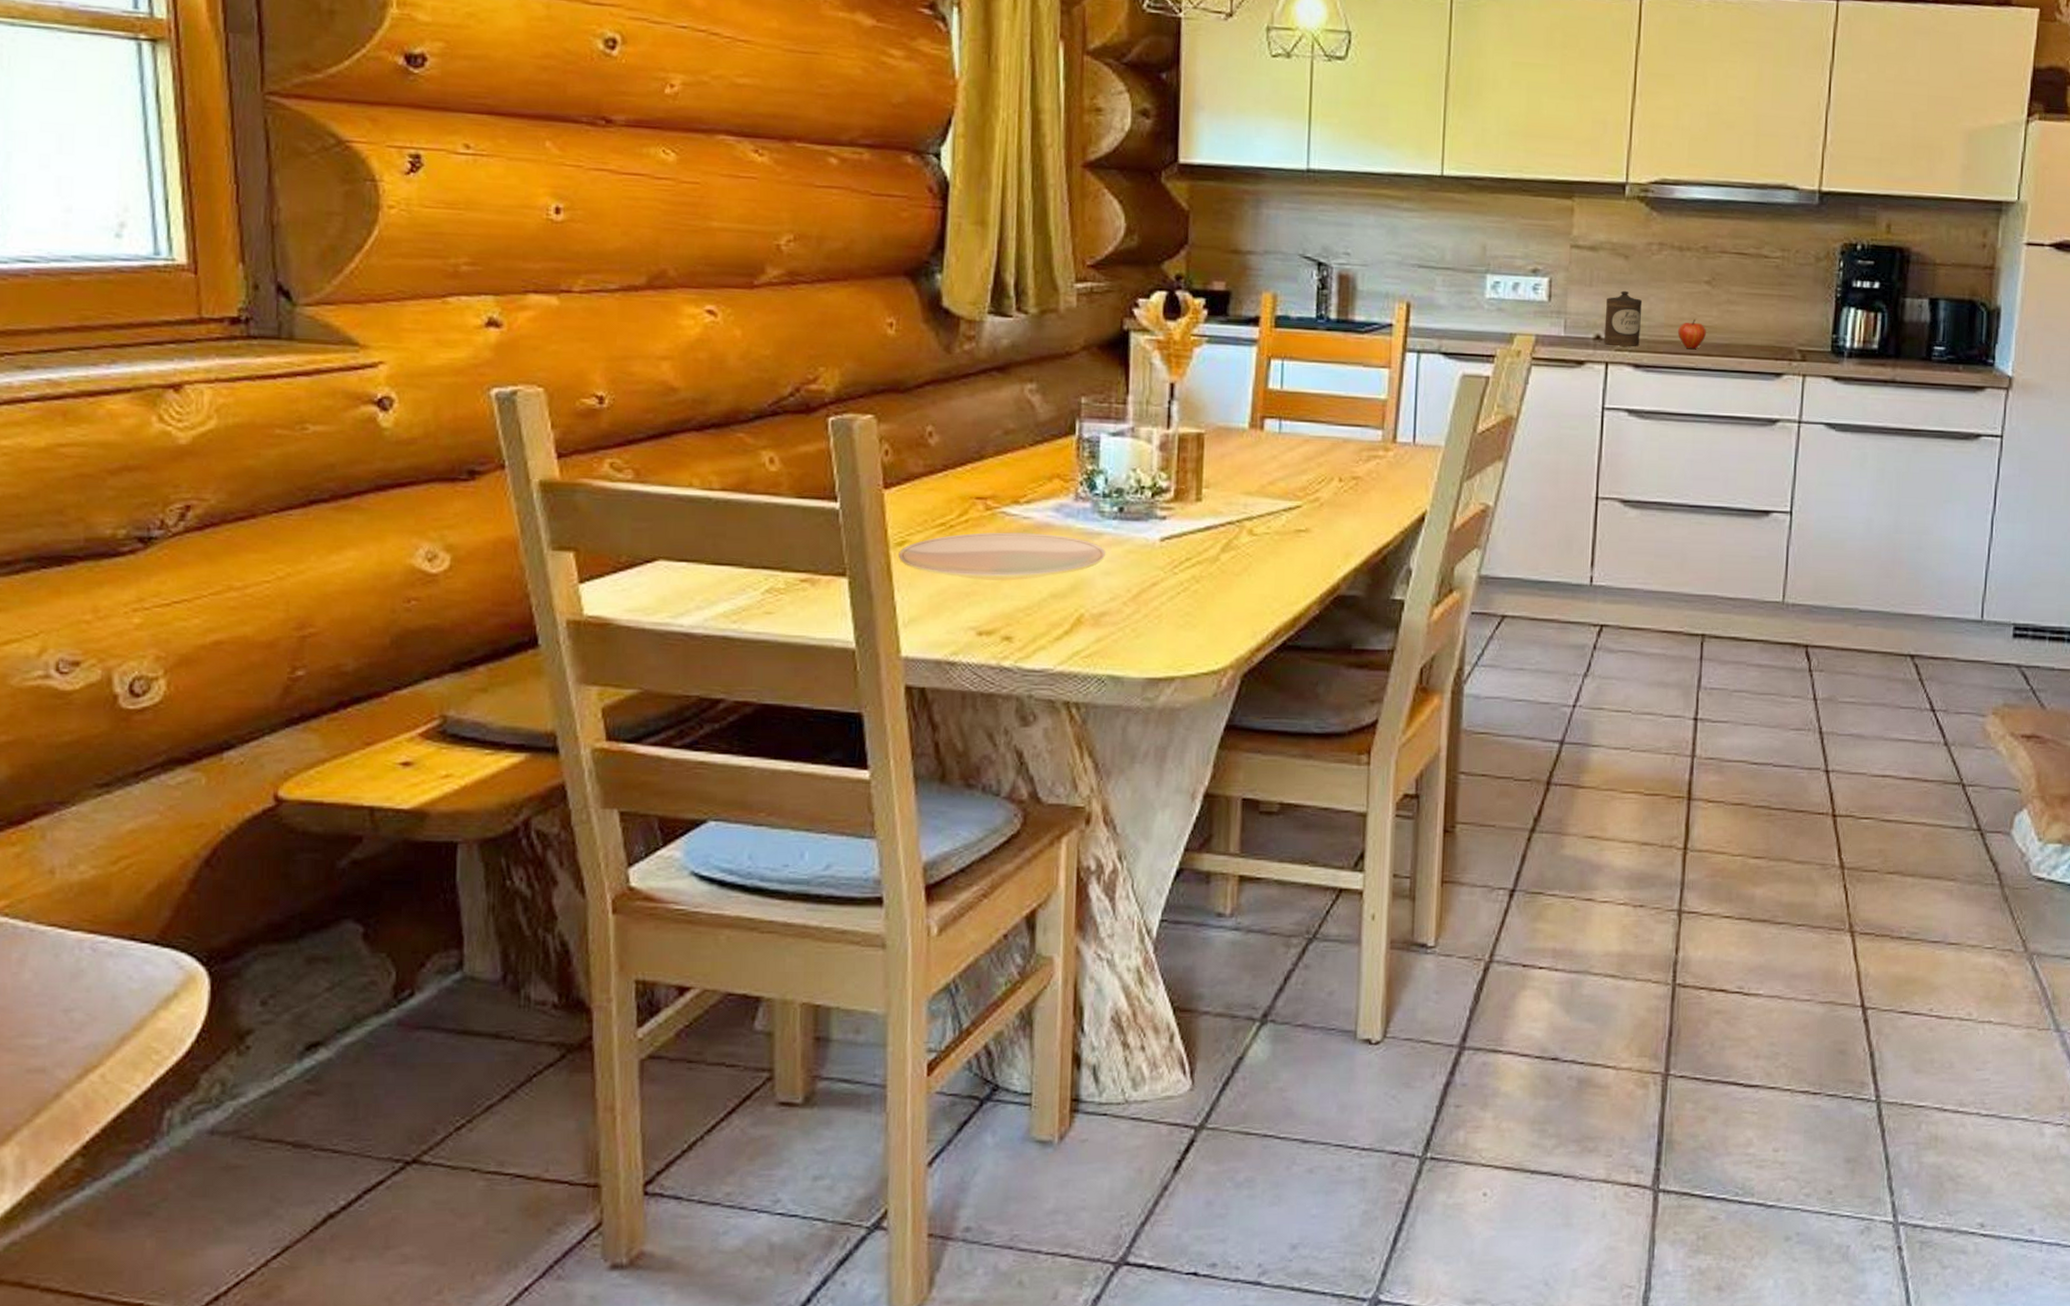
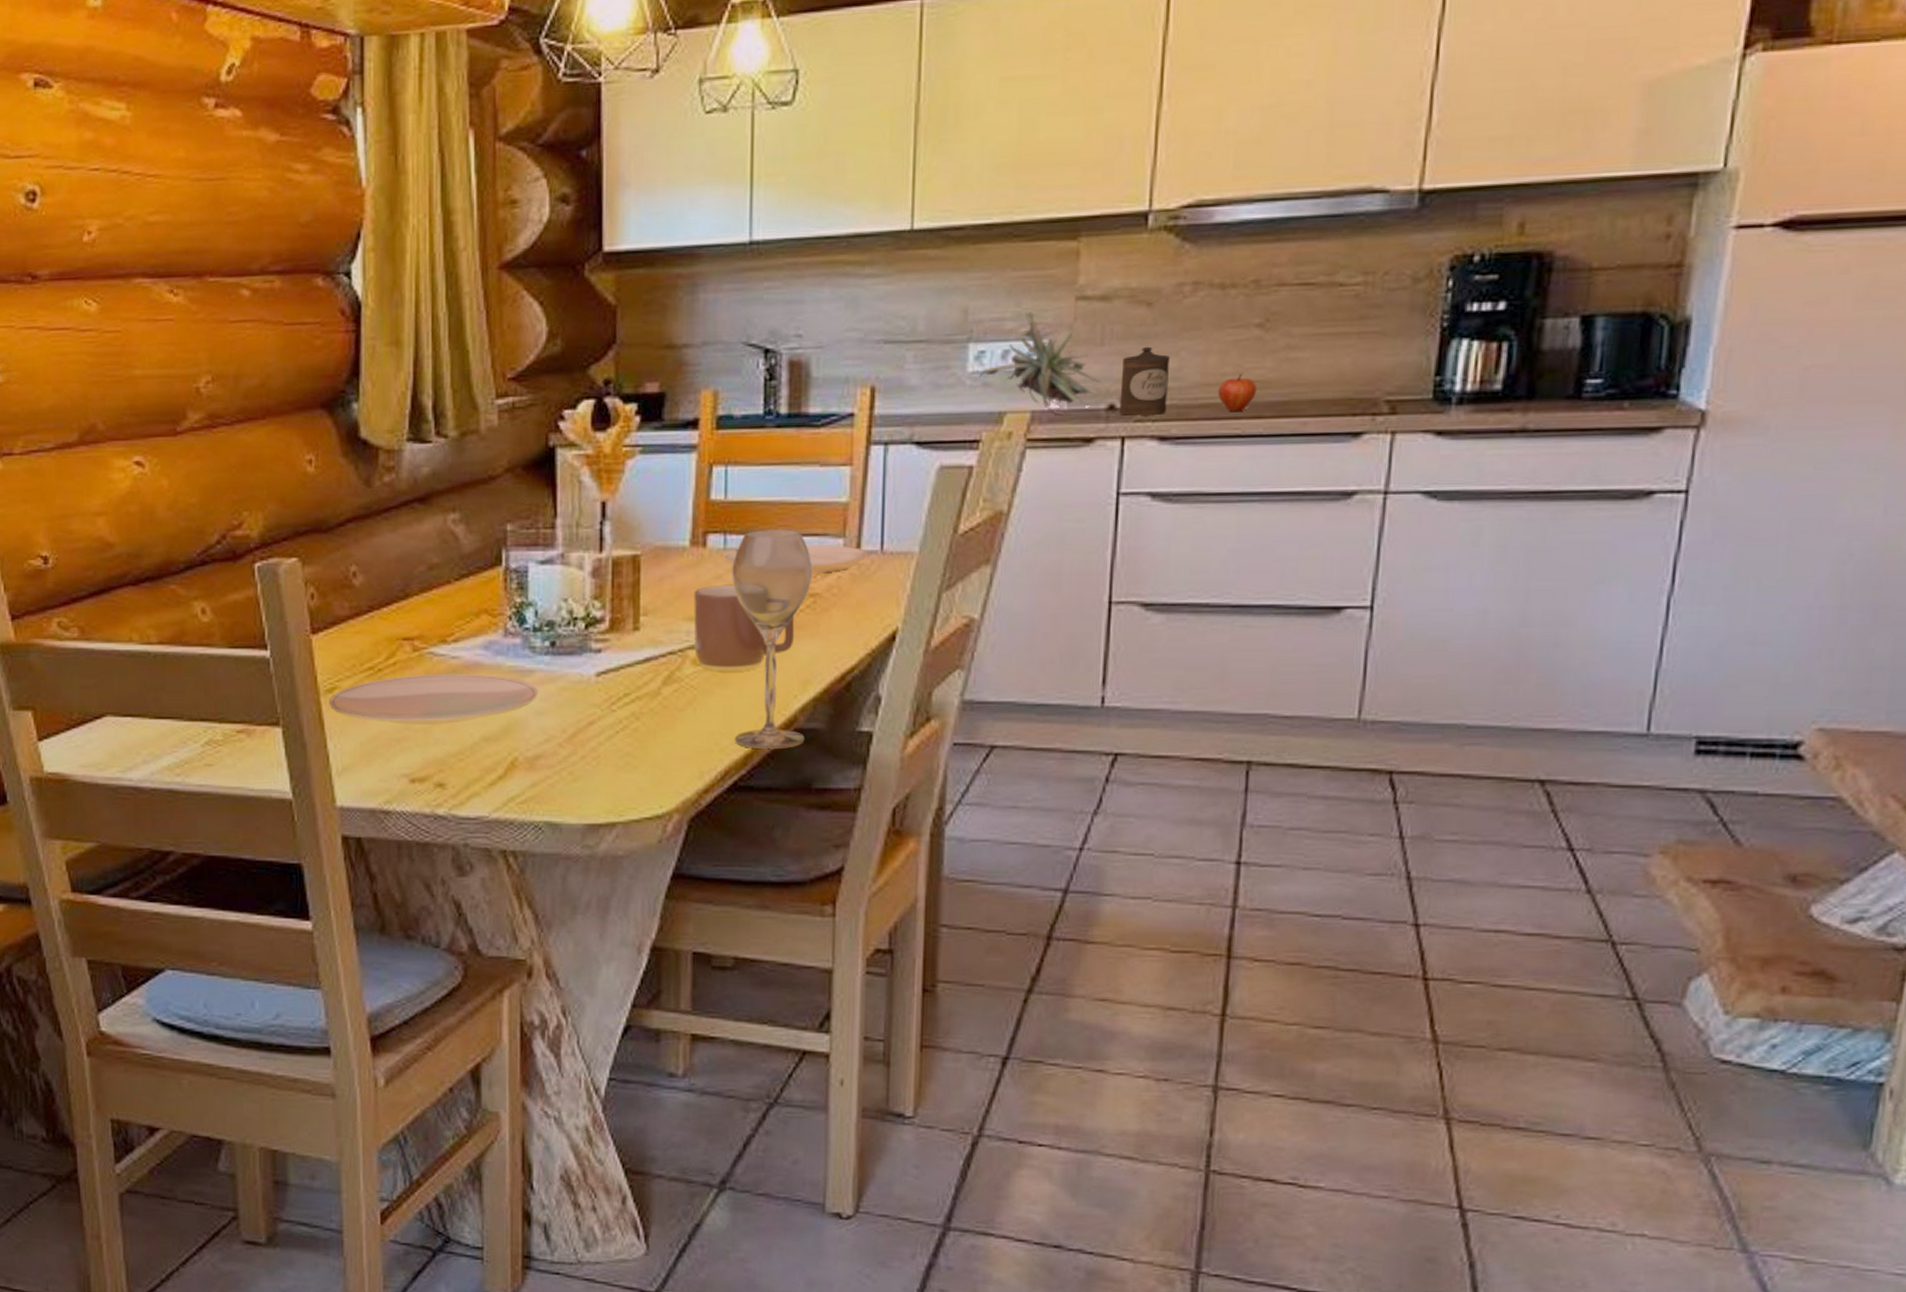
mug: none [1250,464,1339,543] -> present [694,584,795,672]
plate: none [1279,433,1402,460] -> present [724,544,867,574]
wineglass: none [1284,417,1356,614] -> present [732,528,813,750]
plant: none [1494,253,1590,340] -> present [978,312,1101,415]

